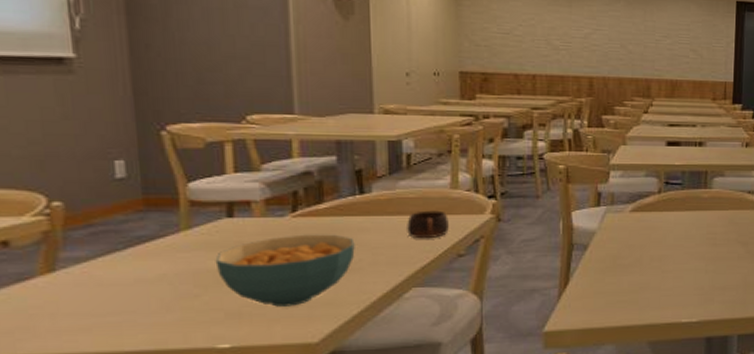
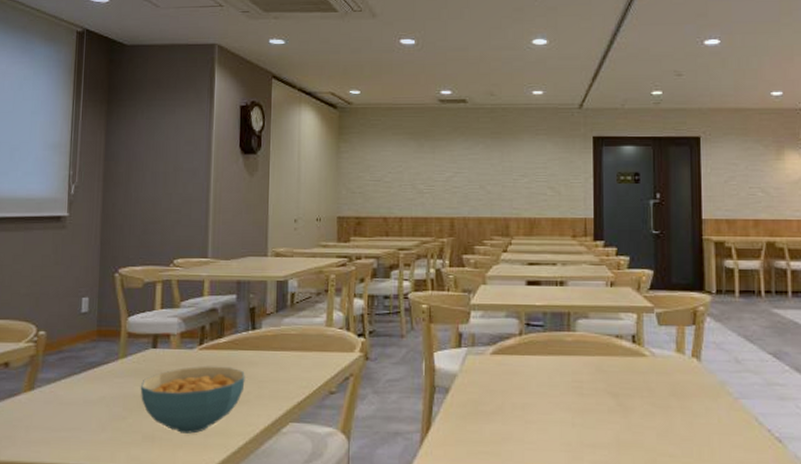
cup: present [405,210,449,238] -> none [287,347,323,374]

